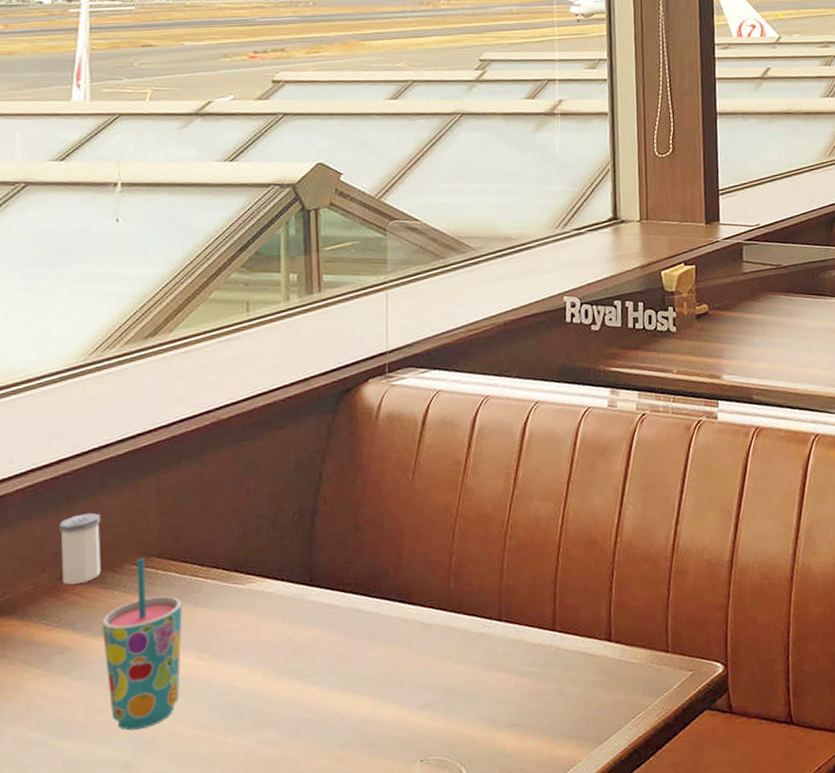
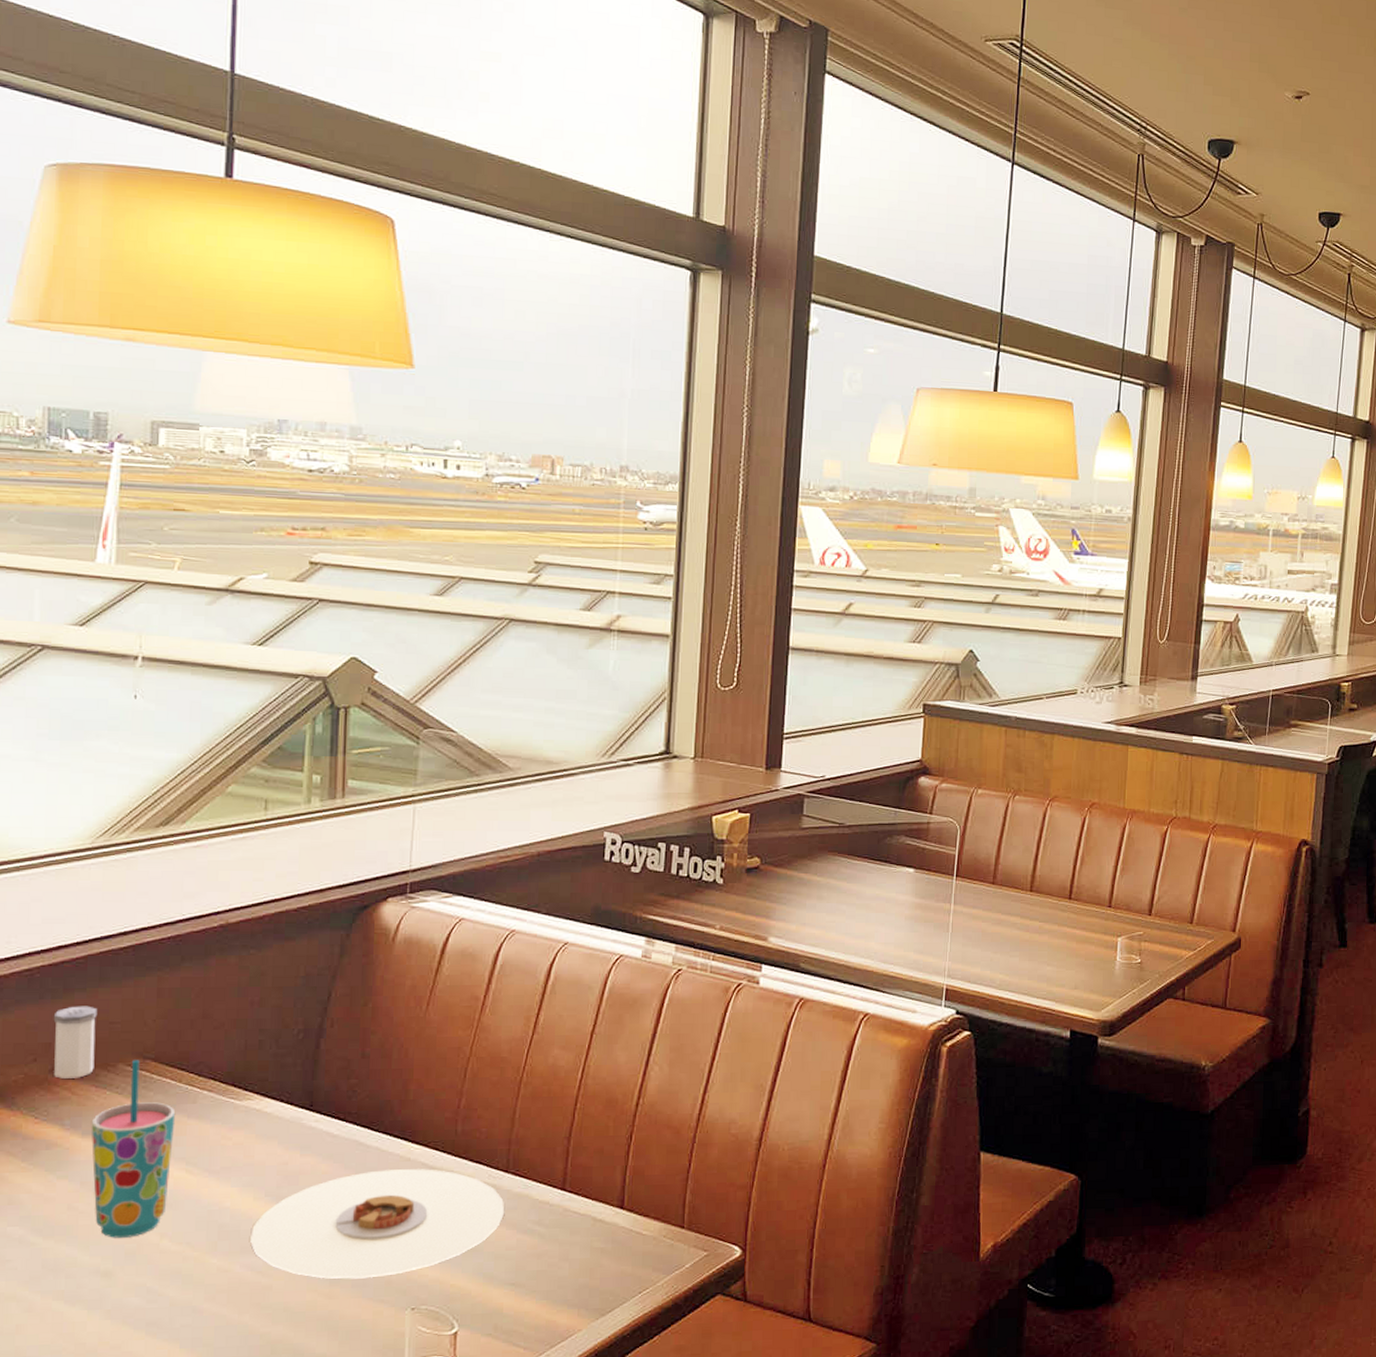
plate: none [262,626,501,743] -> present [250,1168,505,1279]

